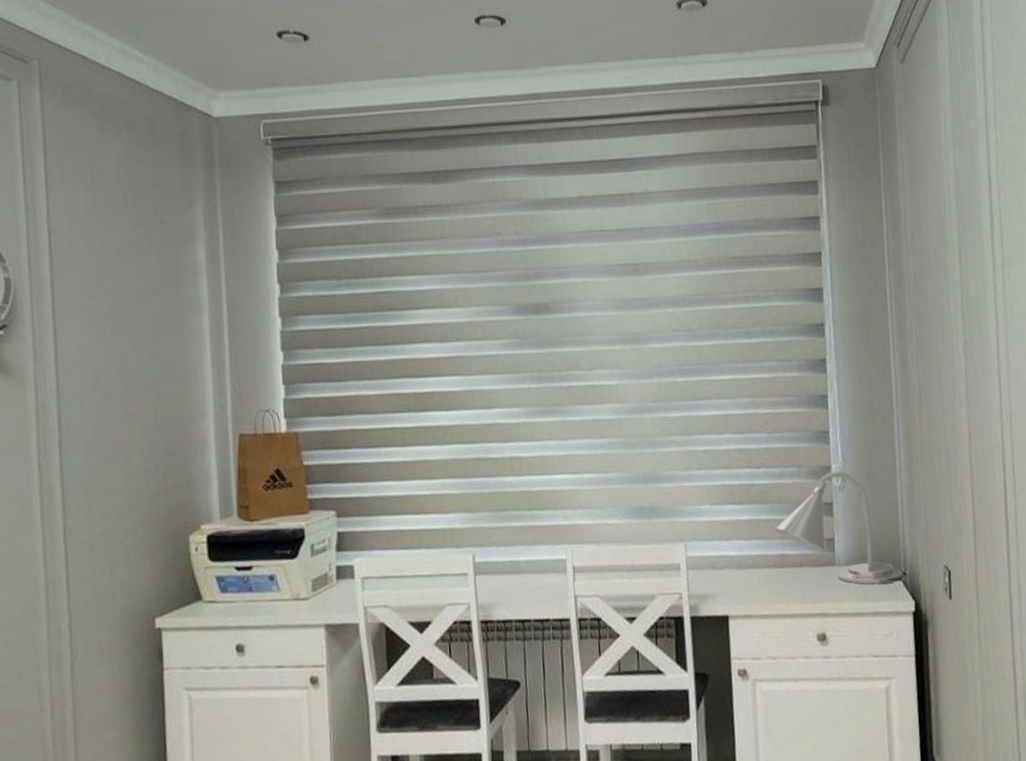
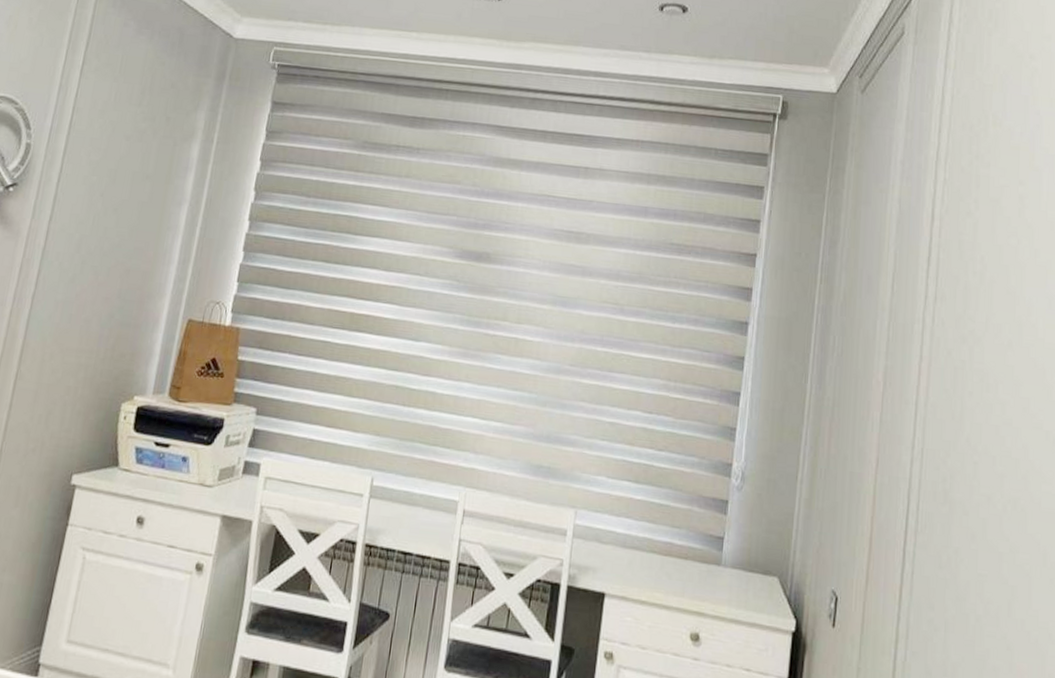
table lamp: present [773,471,907,585] -> none [665,469,792,597]

